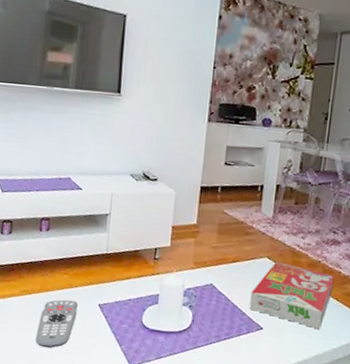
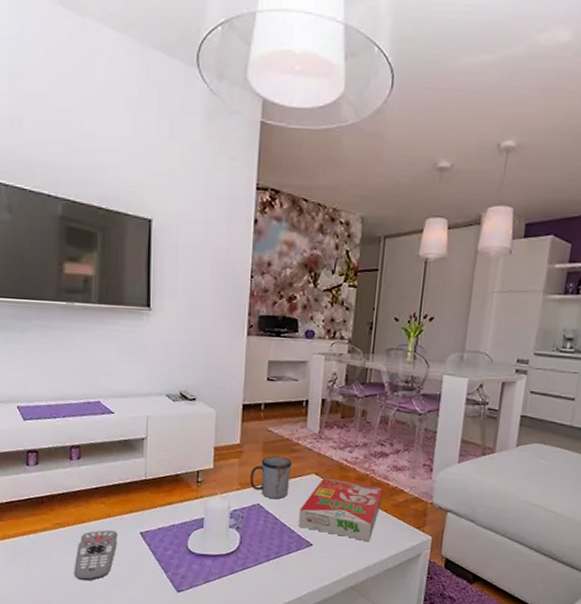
mug: none [204,237,246,281] -> present [250,456,292,500]

